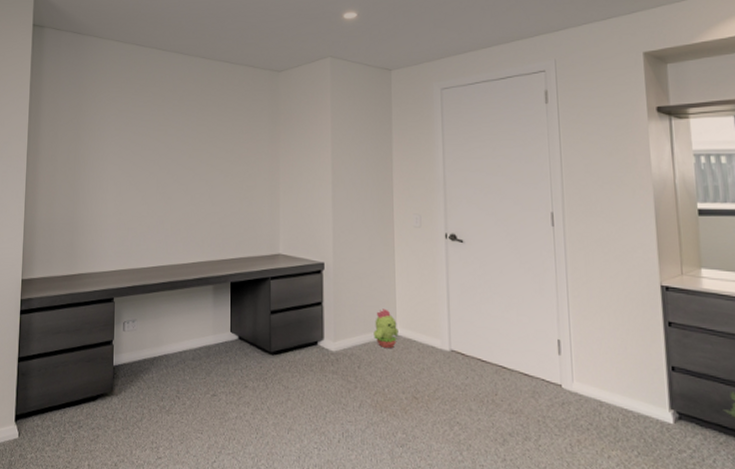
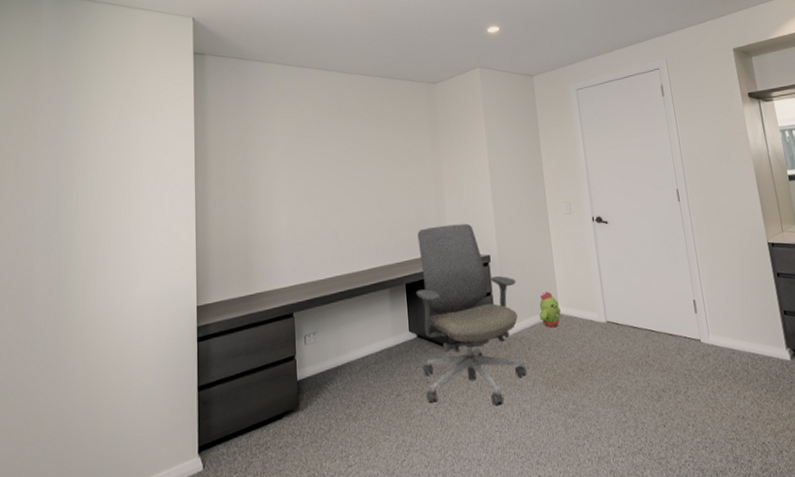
office chair: none [241,225,354,422] -> present [416,223,527,406]

